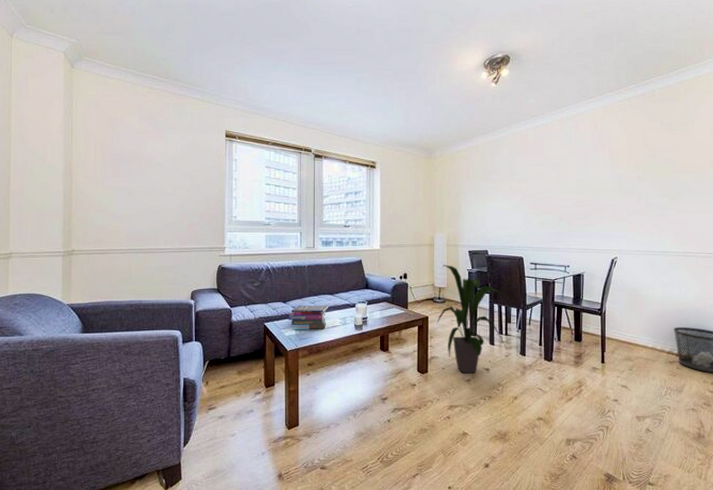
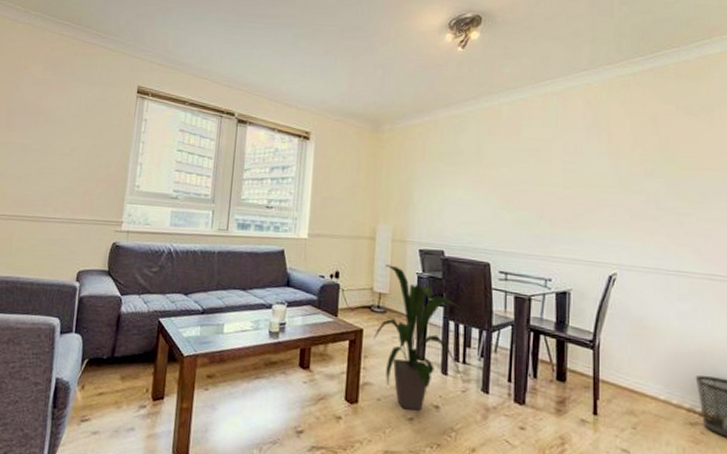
books: present [288,305,328,330] -> none [188,300,239,333]

